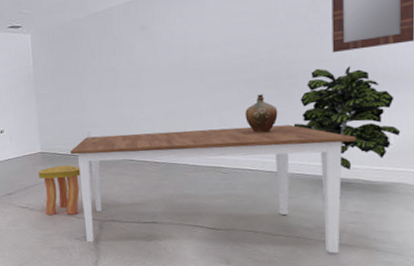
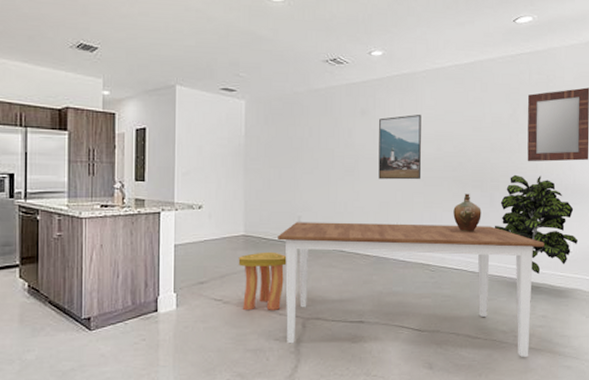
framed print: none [160,21,208,91] -> present [378,115,422,180]

